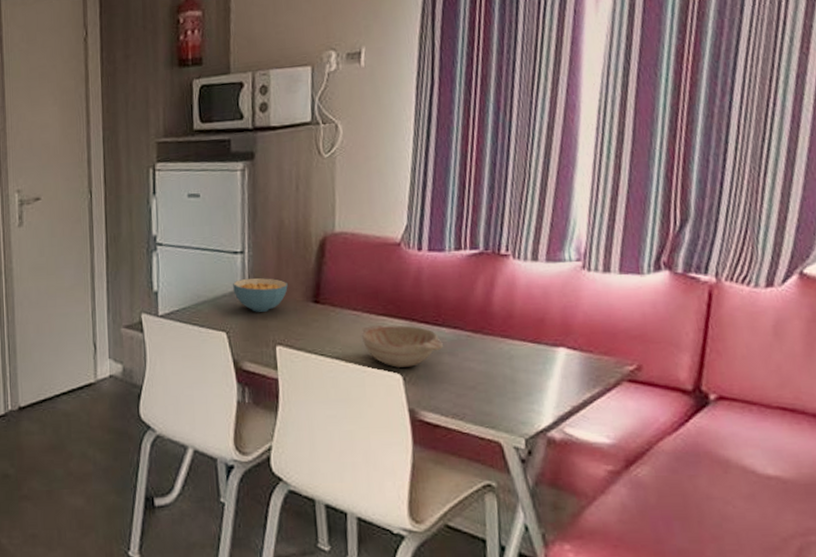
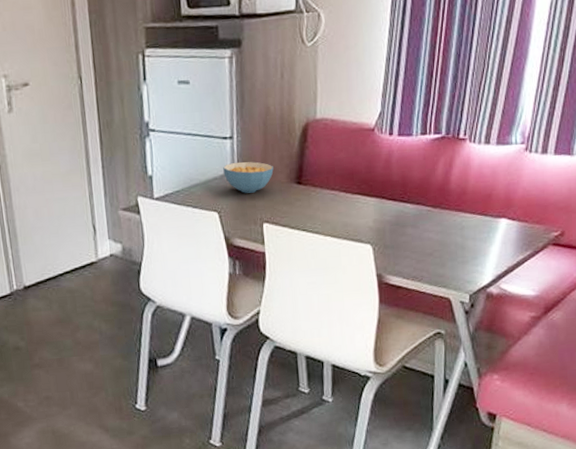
decorative bowl: present [361,325,443,367] -> none [338,202,407,239]

